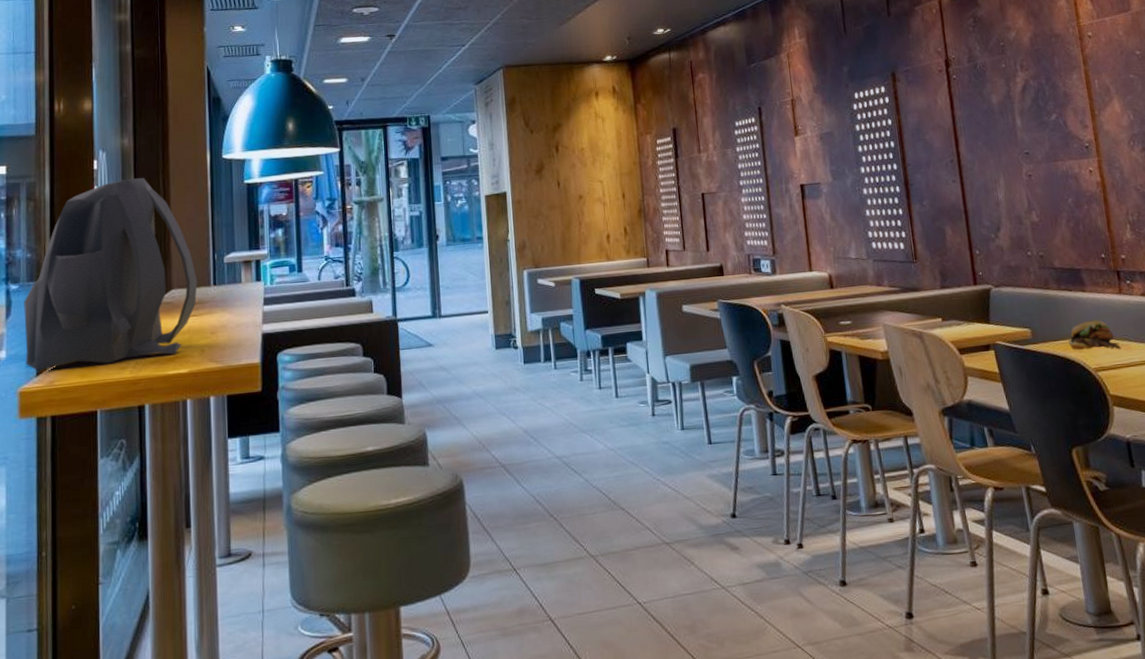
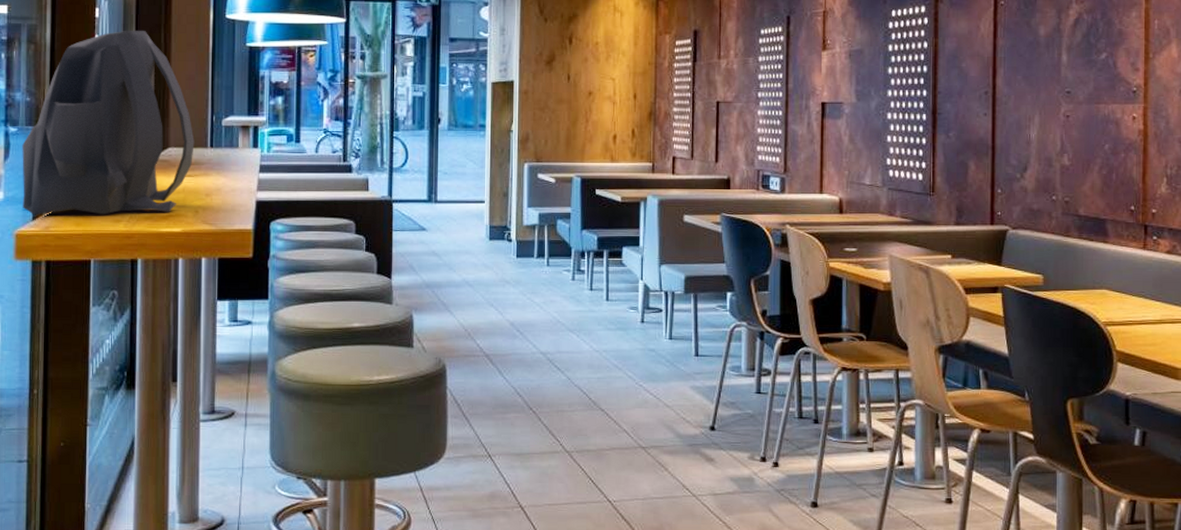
burger: present [1069,320,1122,351] -> none [1082,273,1136,306]

